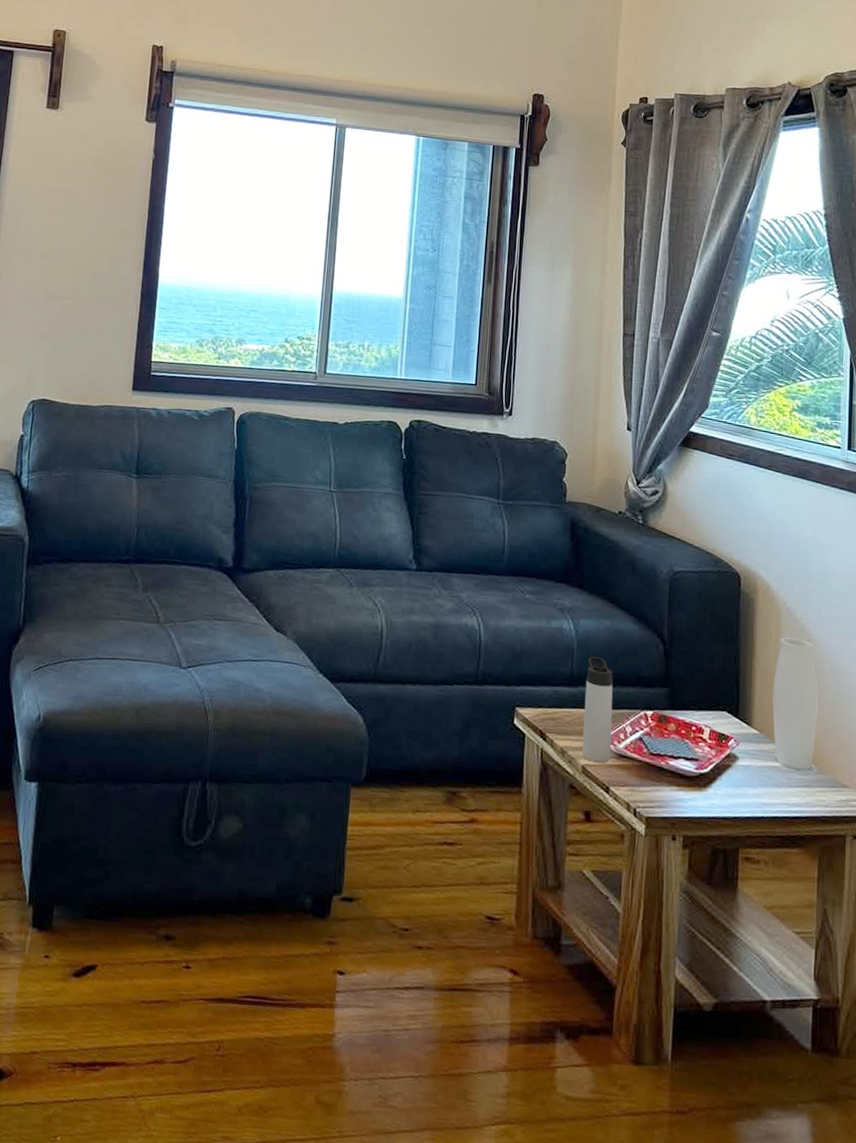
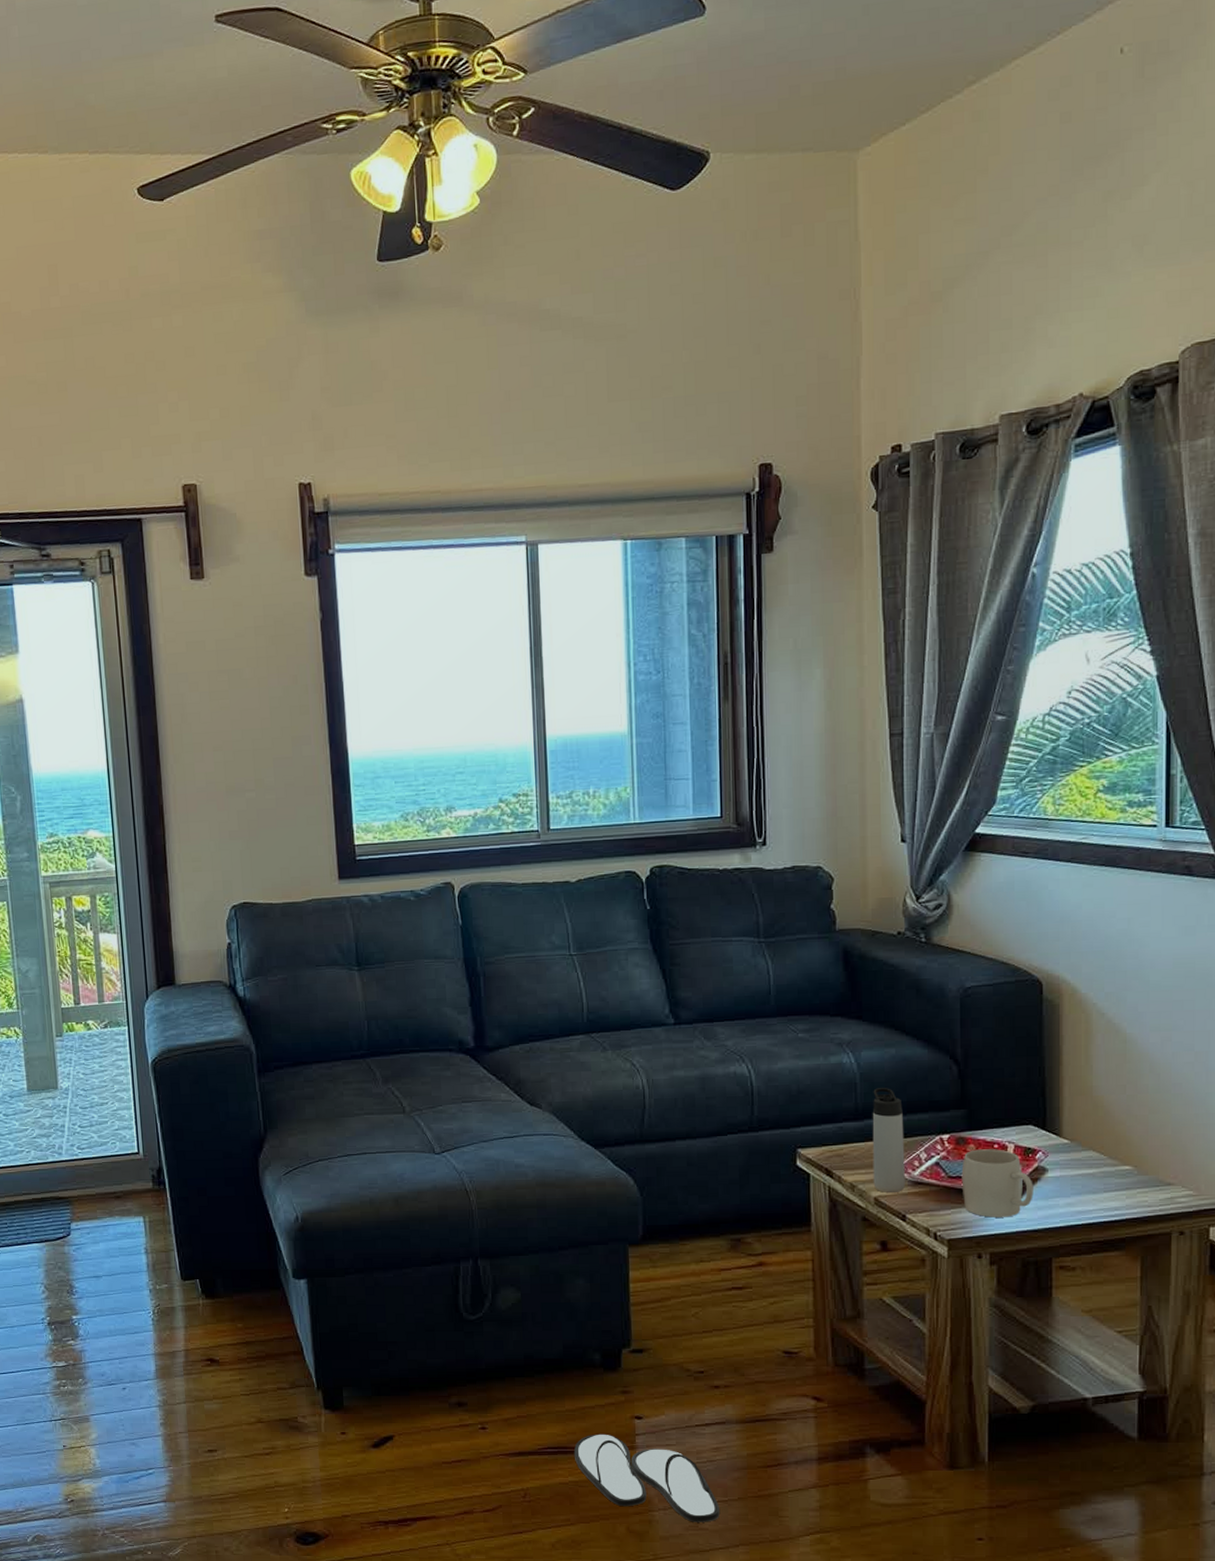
slippers: none [273,986,410,1100] -> present [573,1434,720,1522]
mug: none [661,729,725,801] -> present [961,1149,1033,1218]
vase: present [772,637,819,771] -> none [1083,1040,1138,1174]

